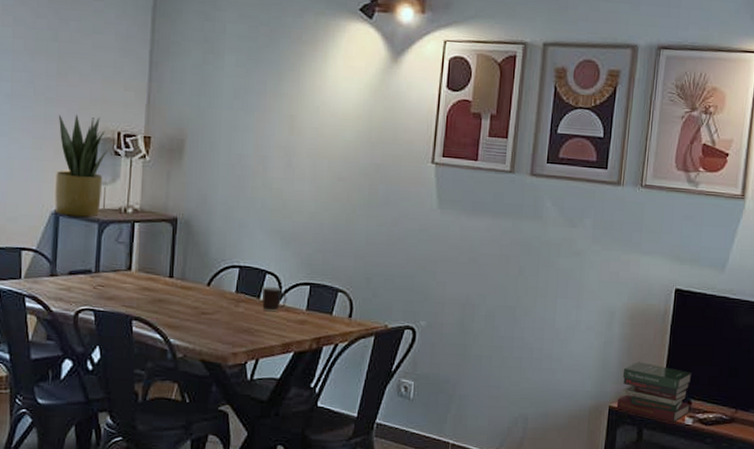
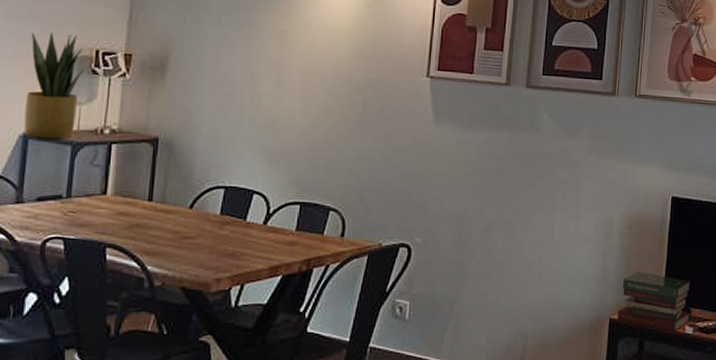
mug: present [262,287,287,312] -> none [248,208,275,234]

